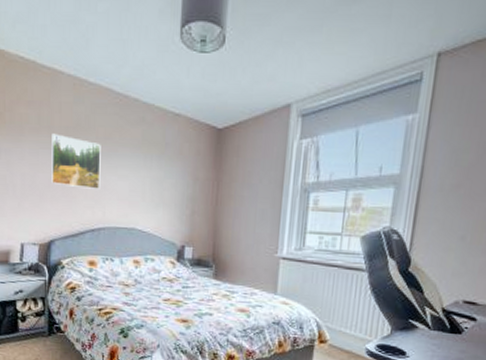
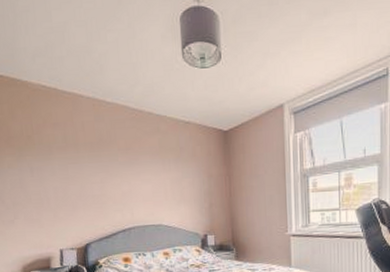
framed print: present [50,133,101,189] -> none [78,149,127,195]

